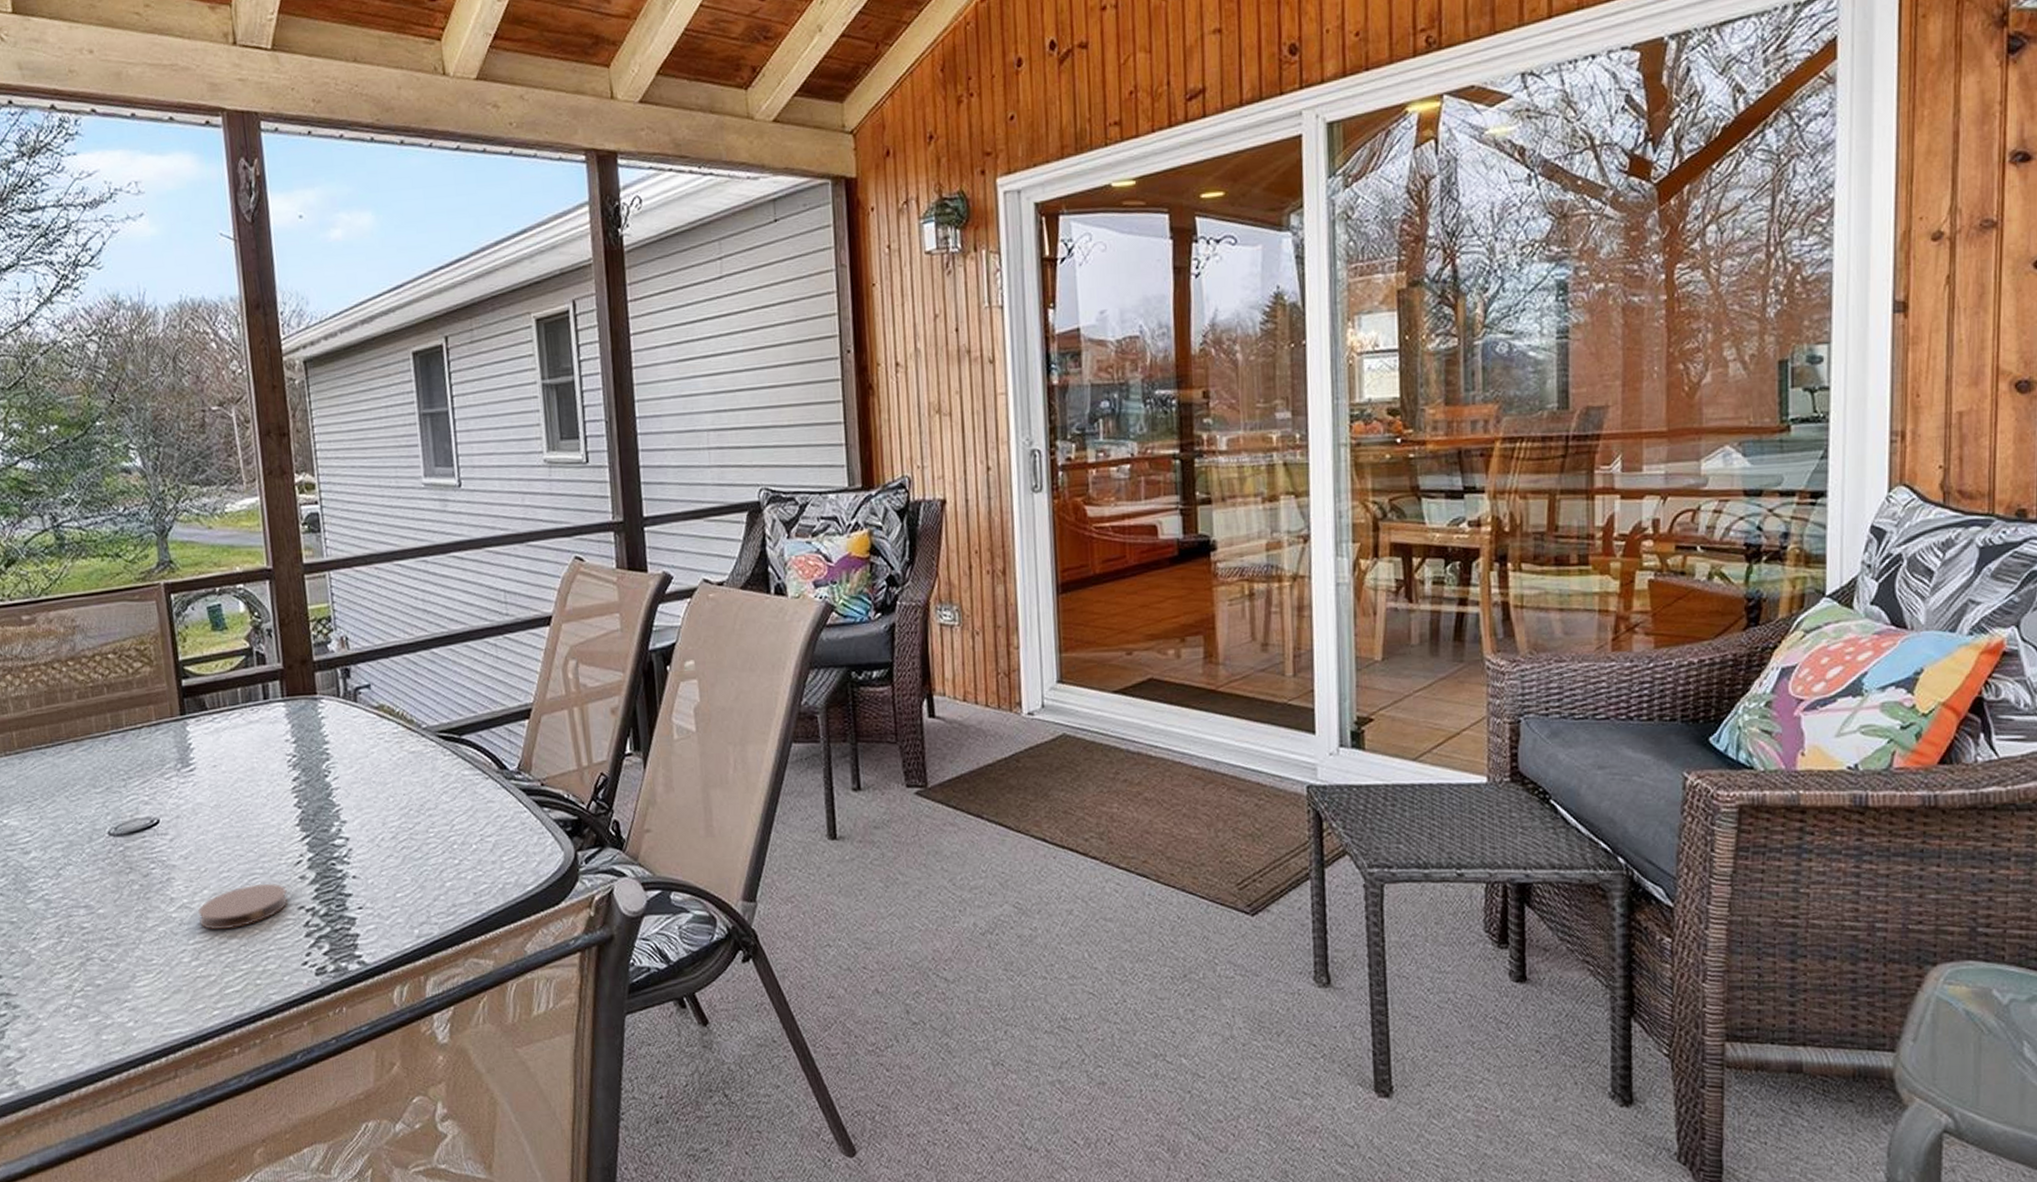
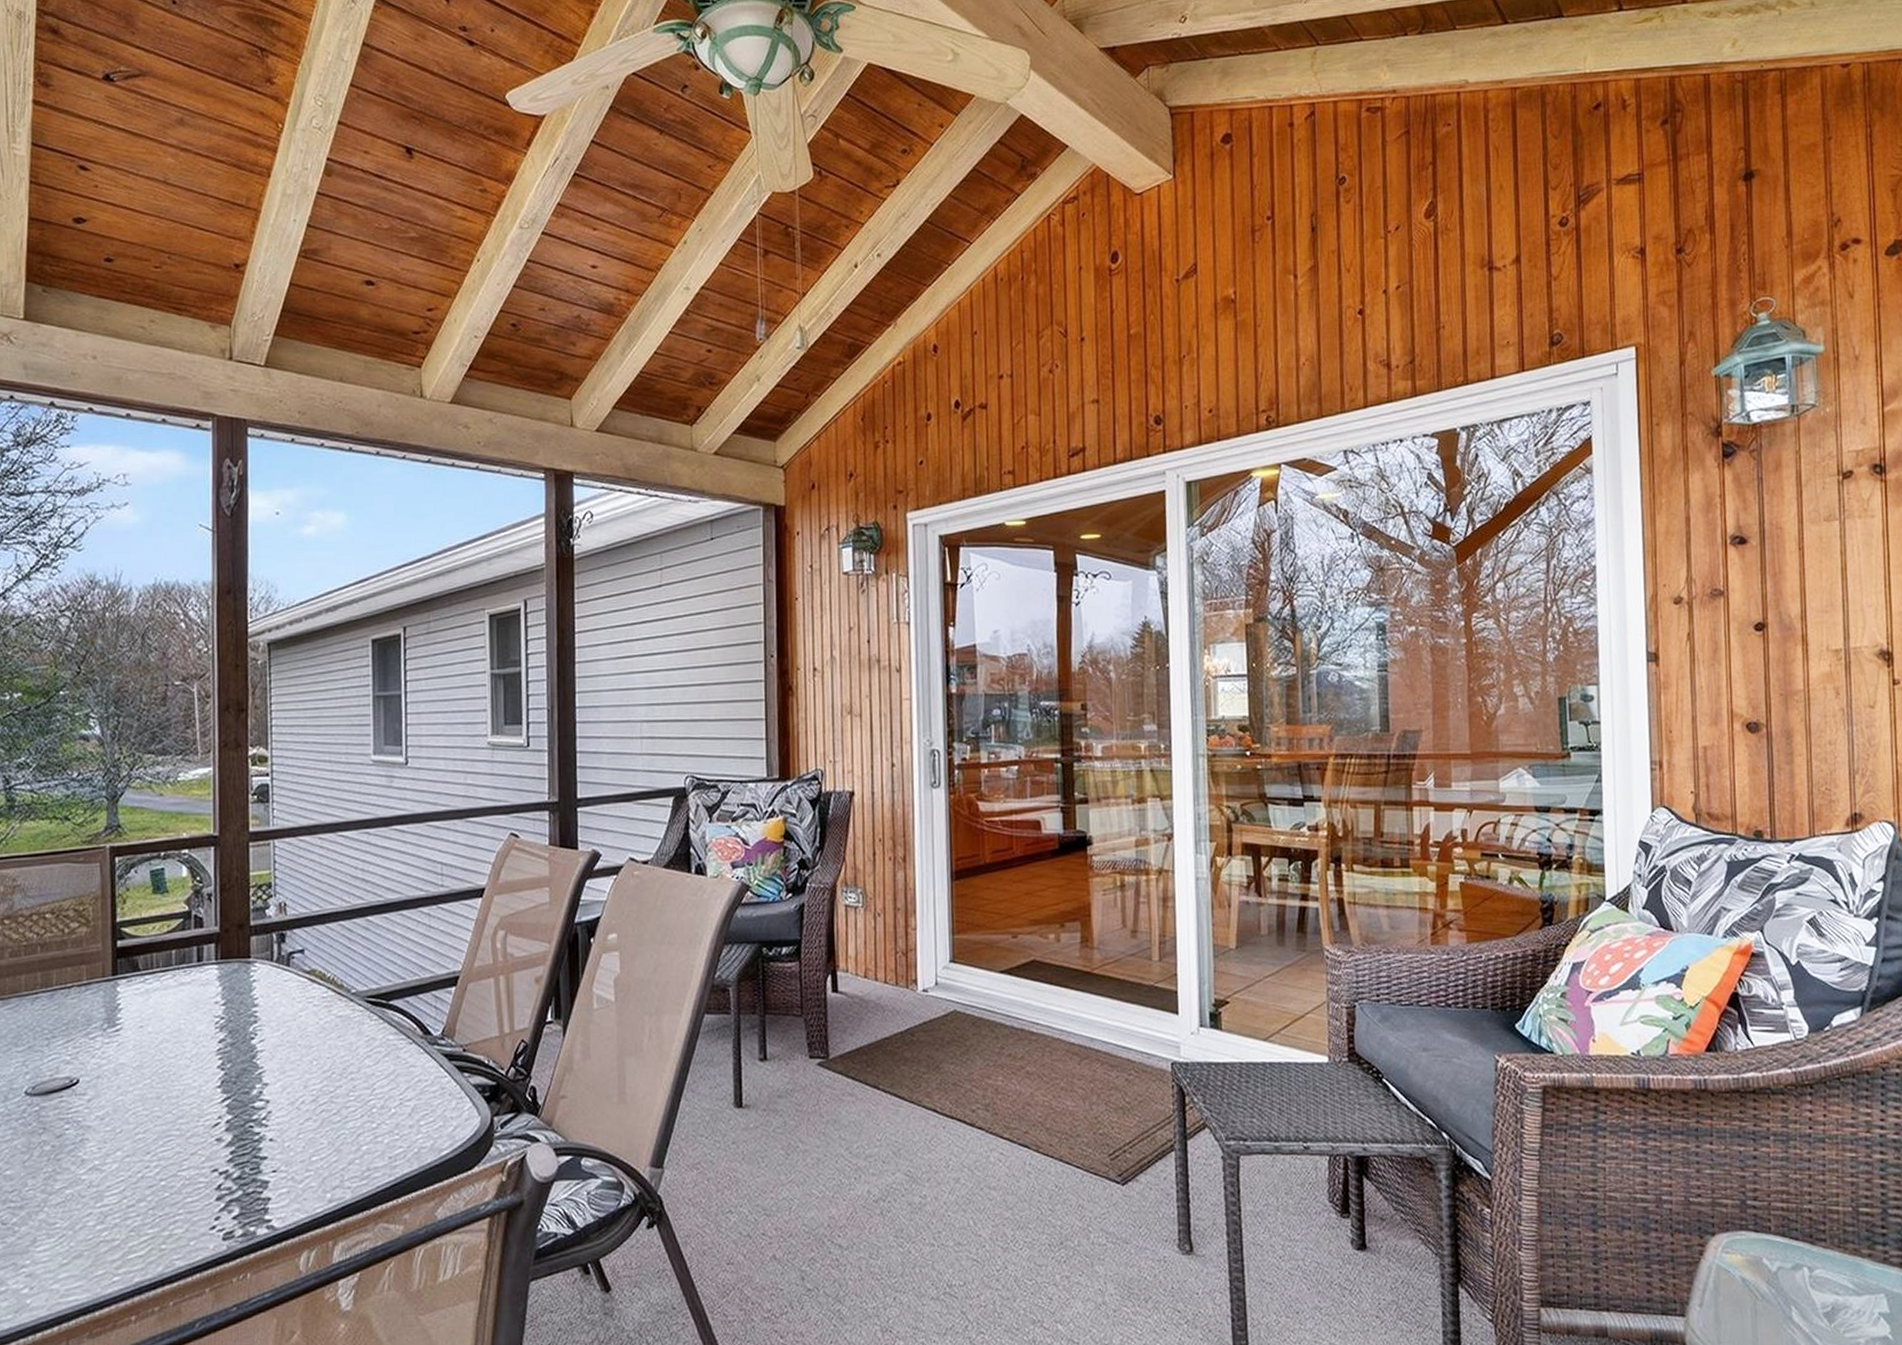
coaster: present [197,883,288,929] -> none [108,1145,202,1192]

